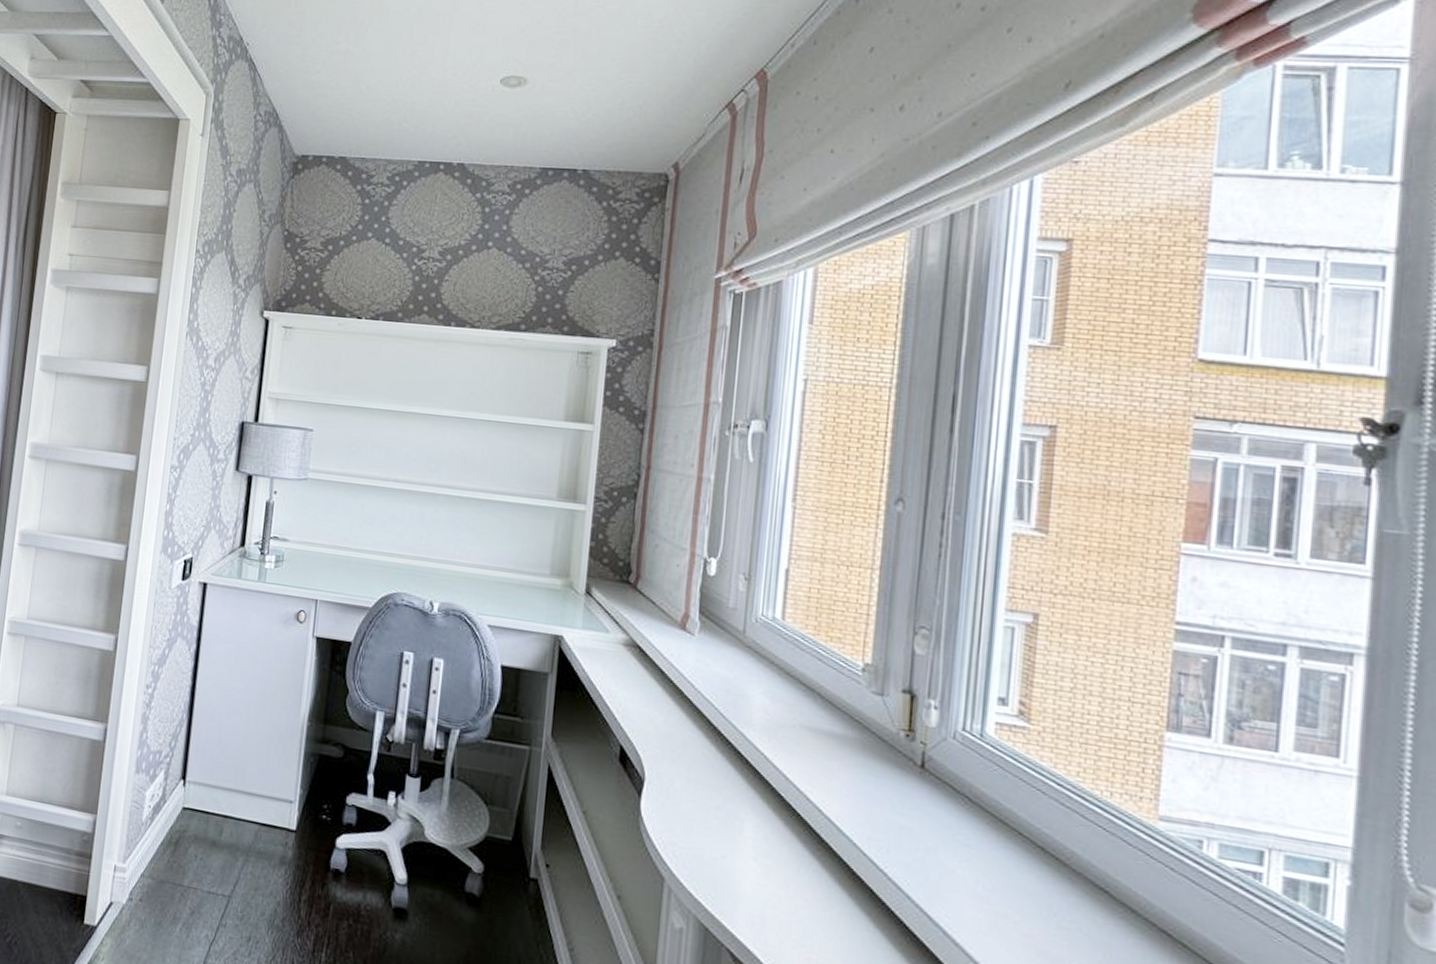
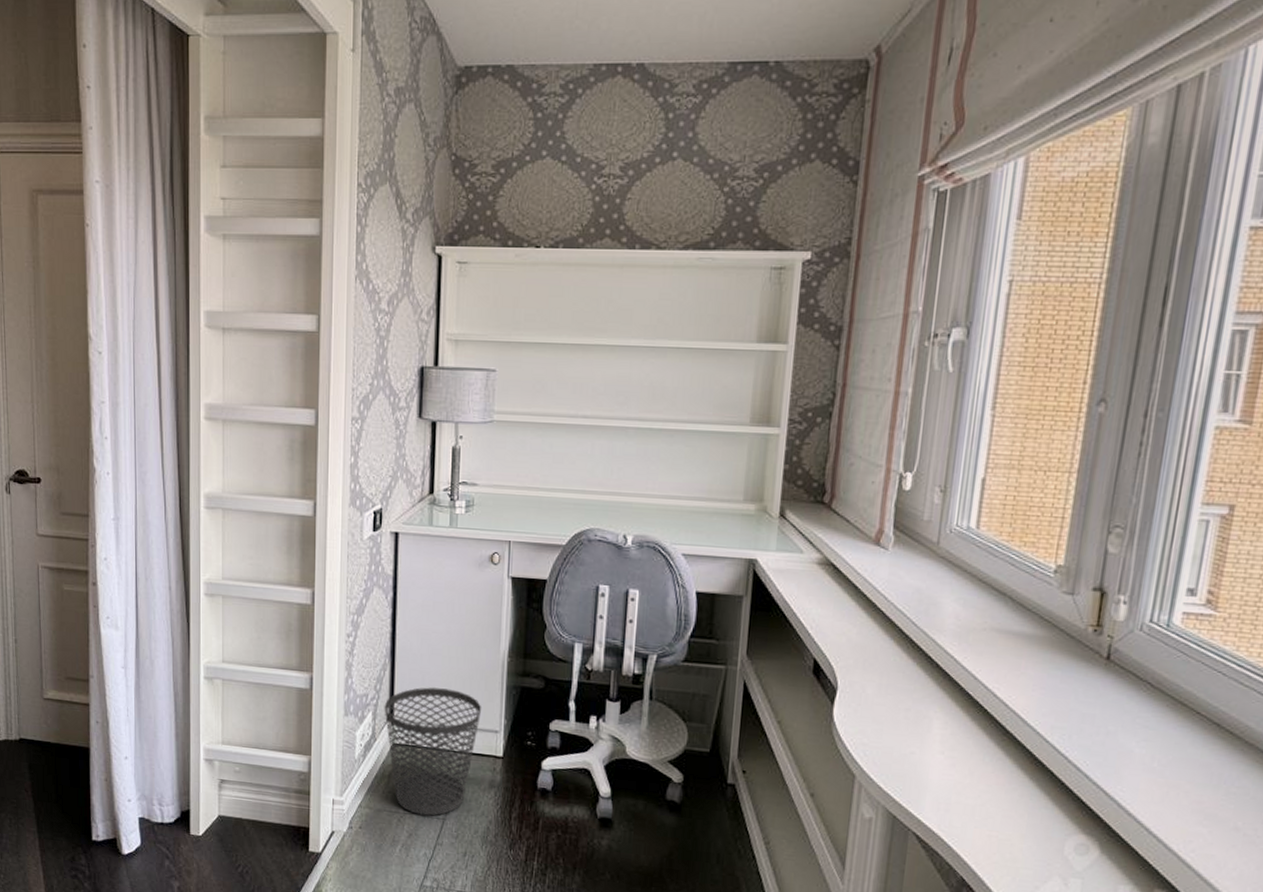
wastebasket: none [176,747,278,893] -> present [384,687,482,816]

